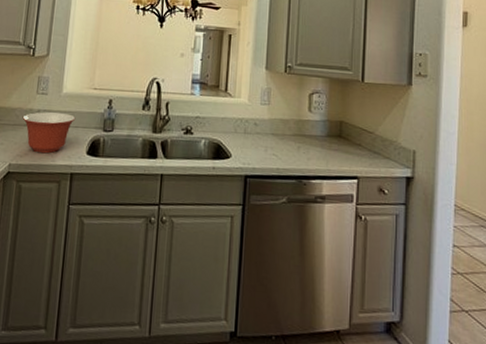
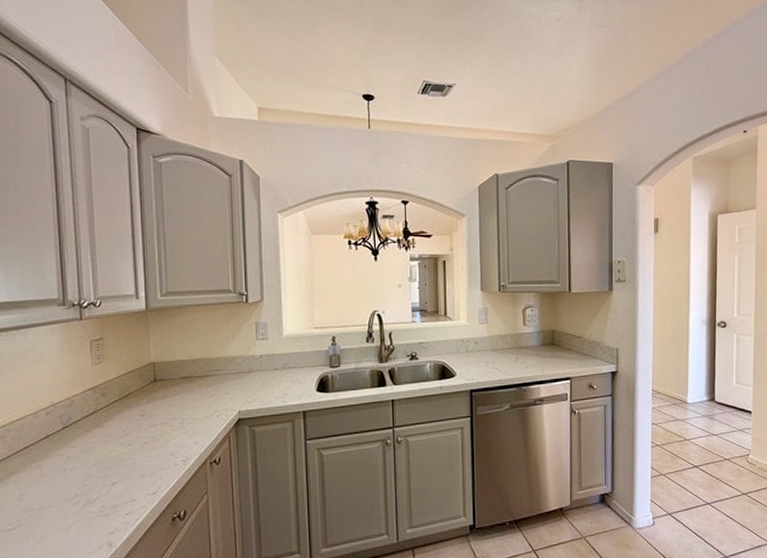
mixing bowl: present [22,112,76,154] -> none [245,355,301,397]

